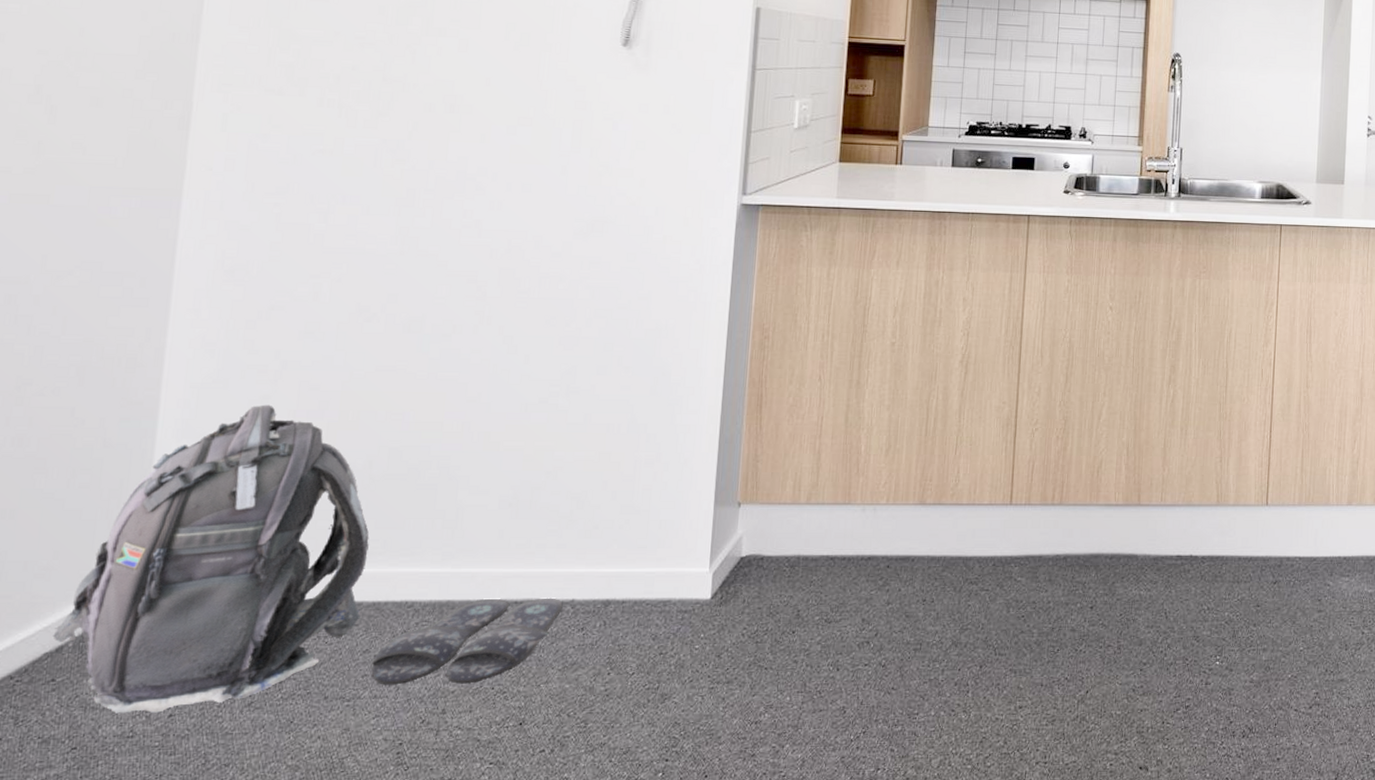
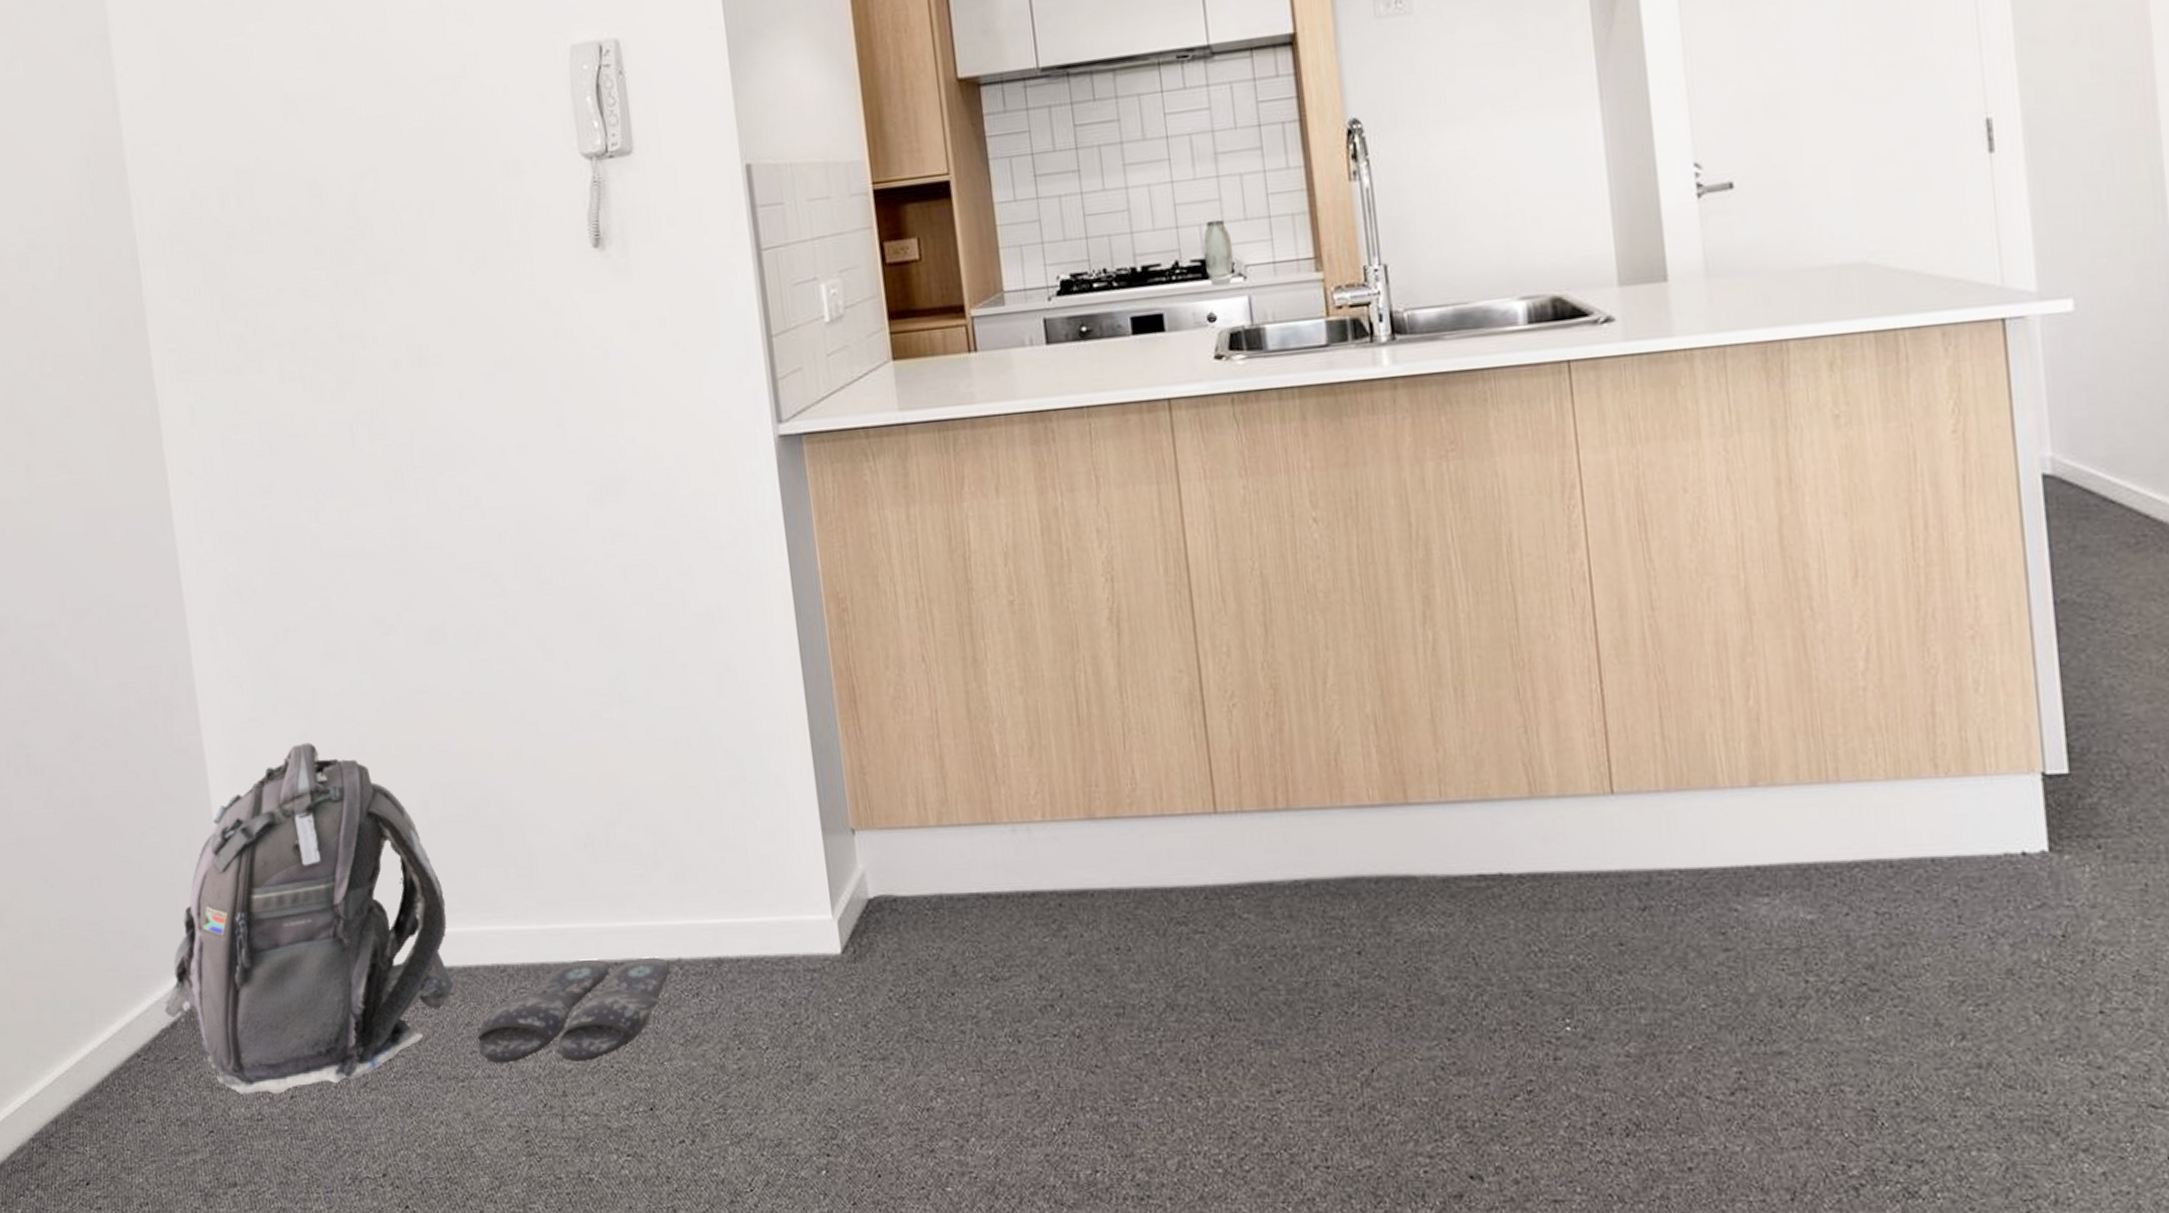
vase: none [1067,102,1088,146] -> present [1202,219,1234,287]

